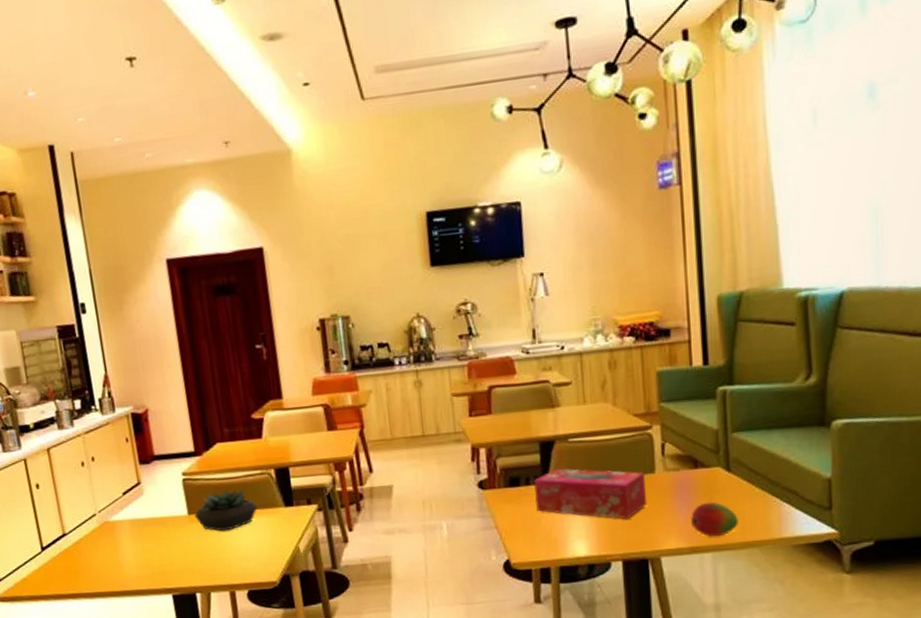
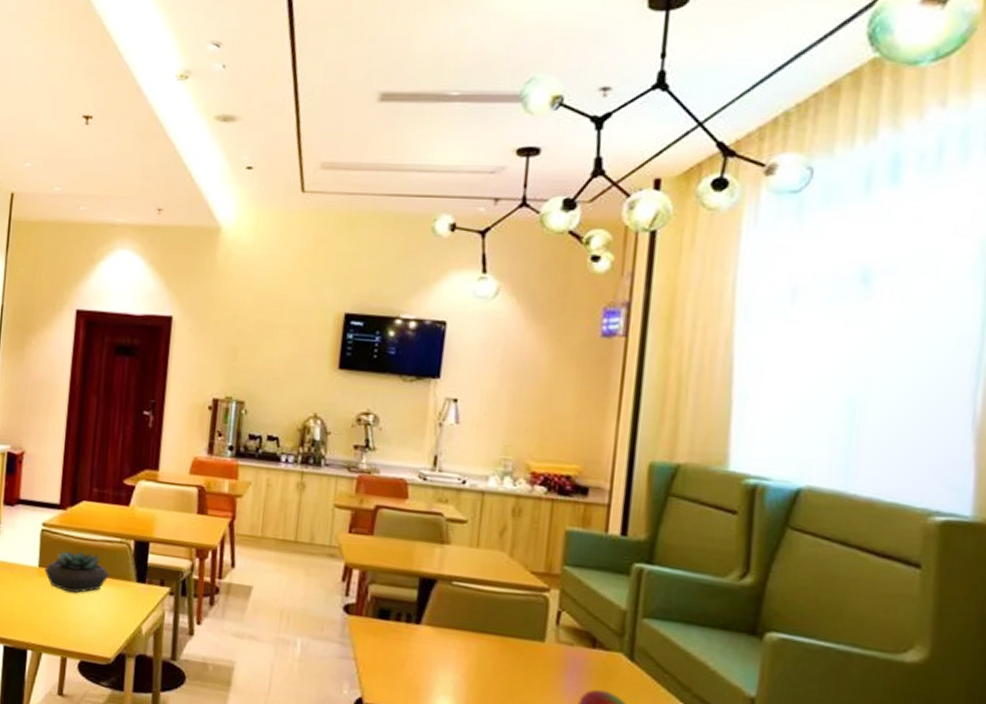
tissue box: present [534,468,648,519] -> none [402,610,532,686]

